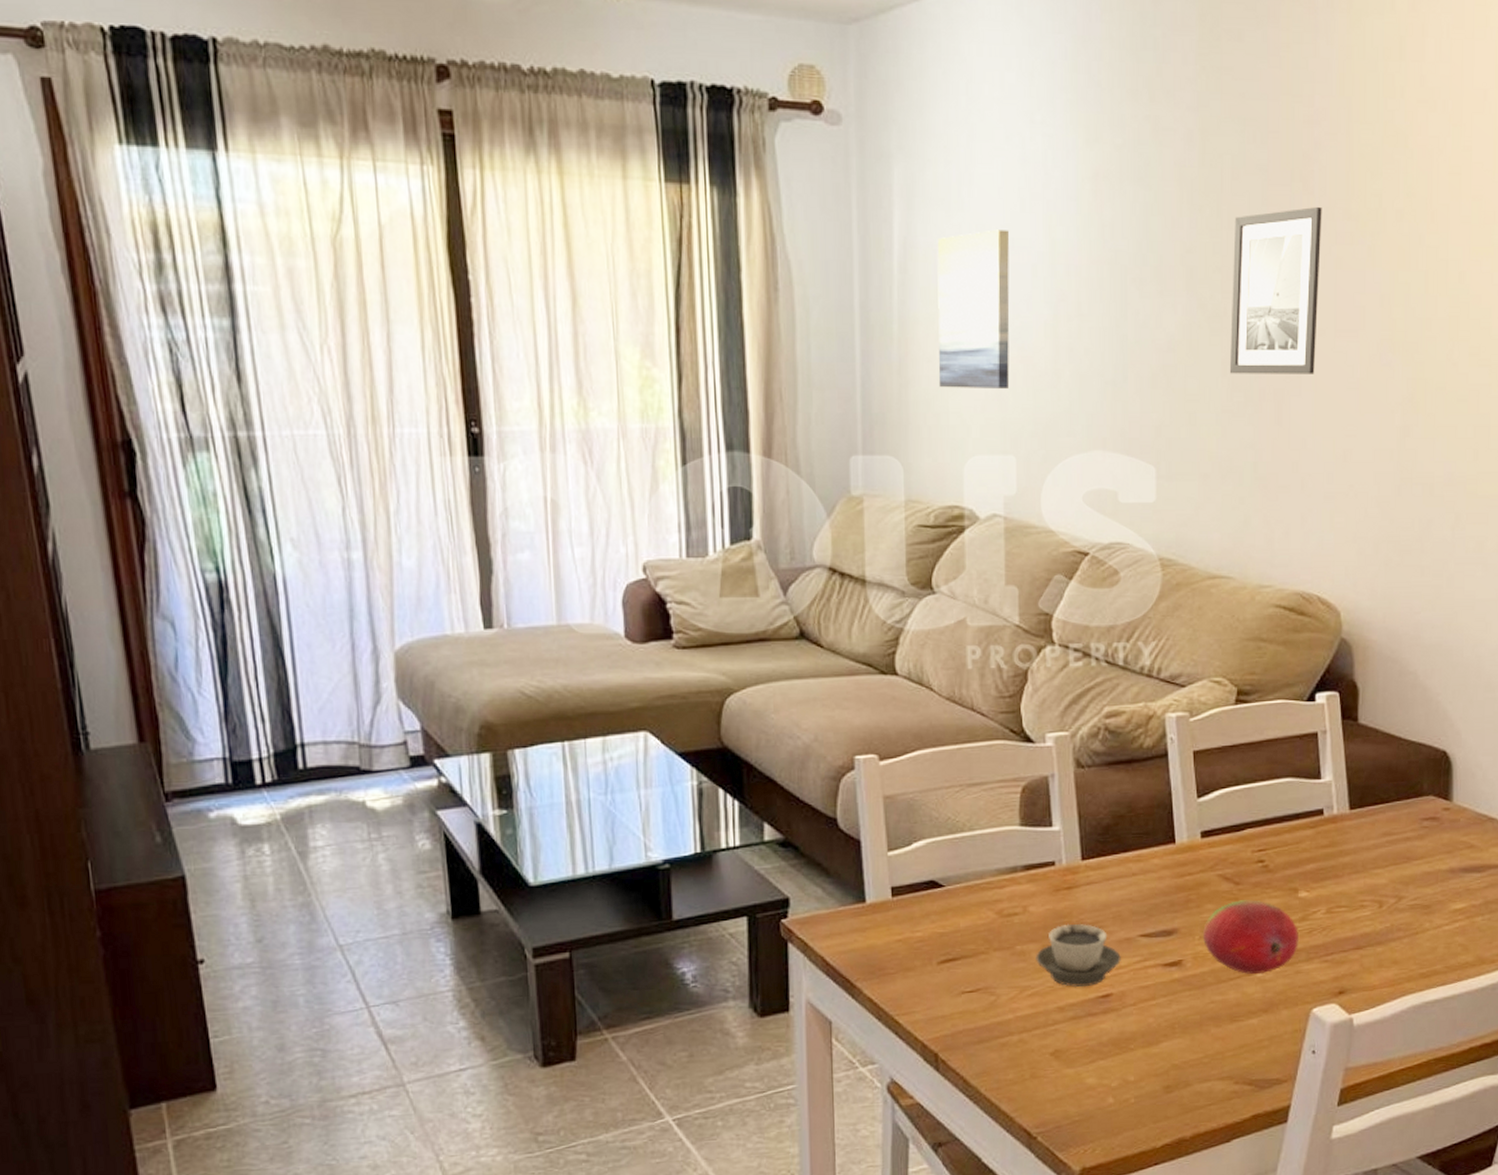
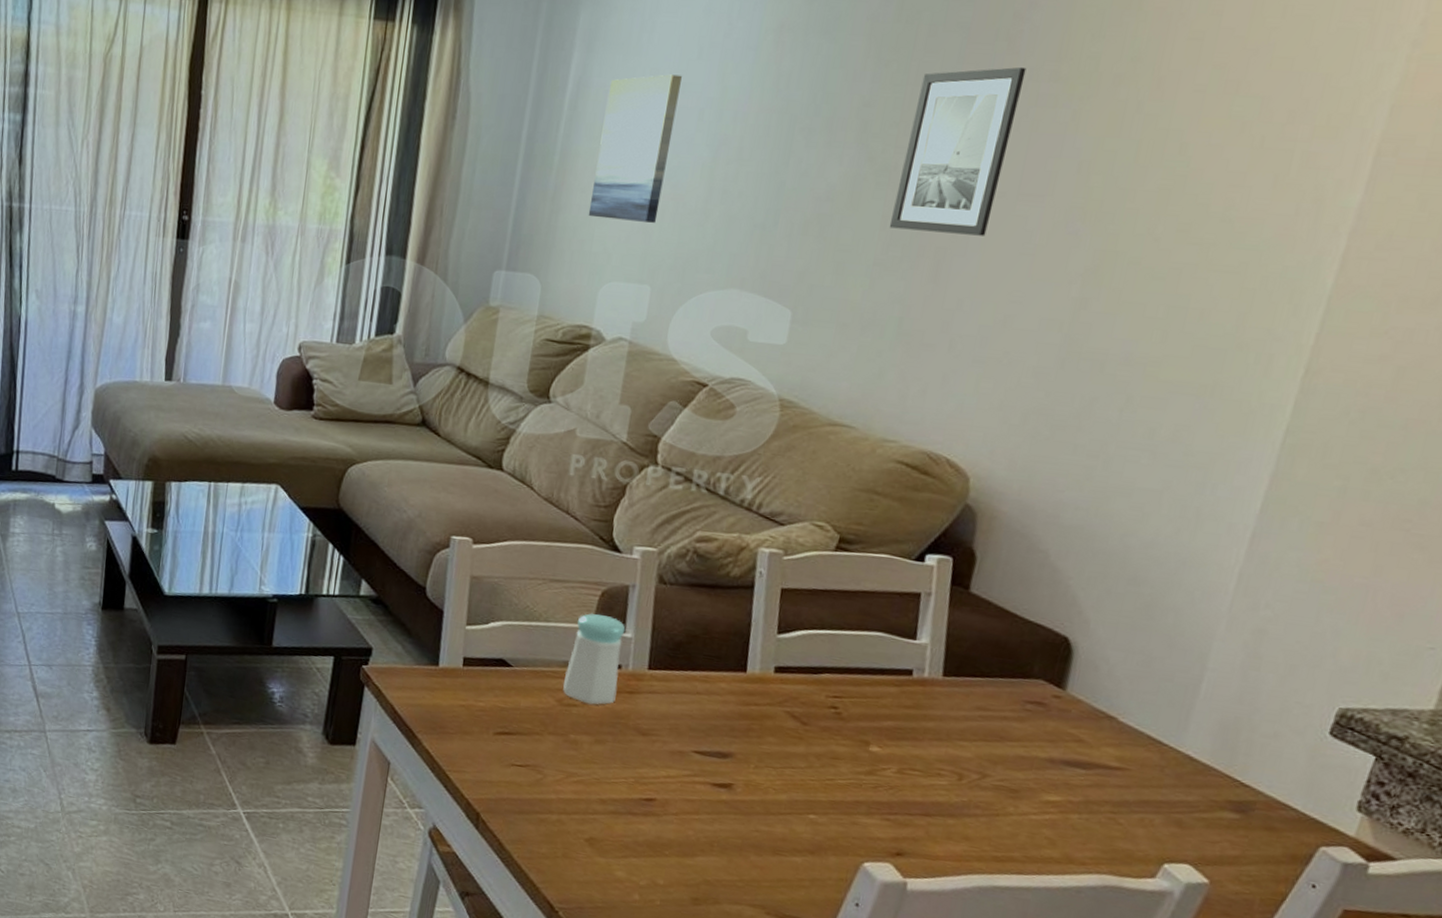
salt shaker: none [1000,812,1055,910] -> present [563,613,626,705]
cup: present [1036,924,1121,987] -> none [586,725,671,787]
fruit: present [1202,900,1300,974] -> none [758,740,863,816]

